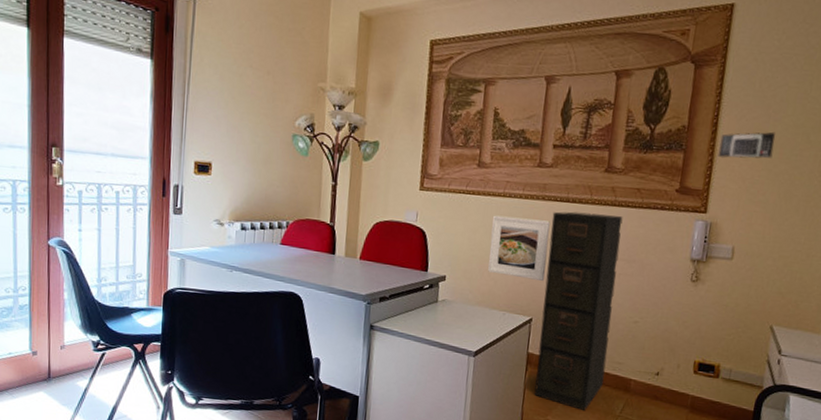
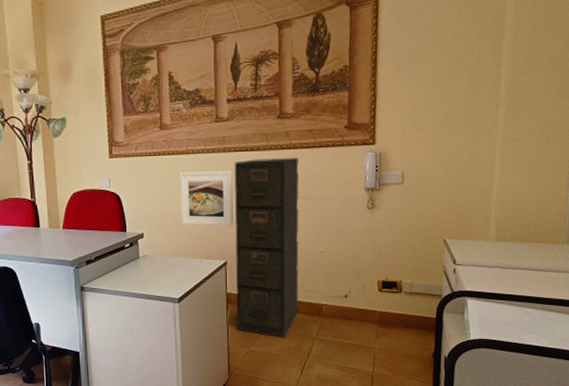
calendar: present [718,131,776,159] -> none [380,60,432,92]

